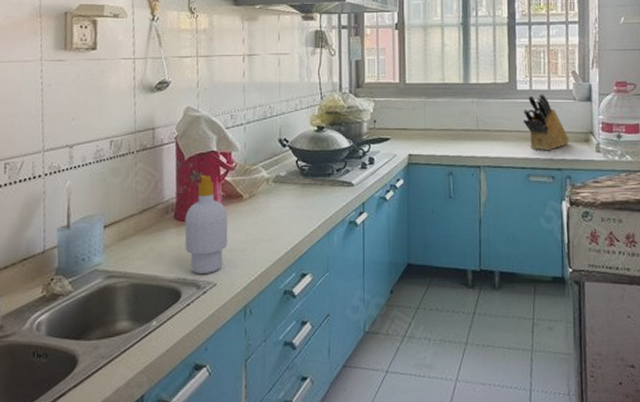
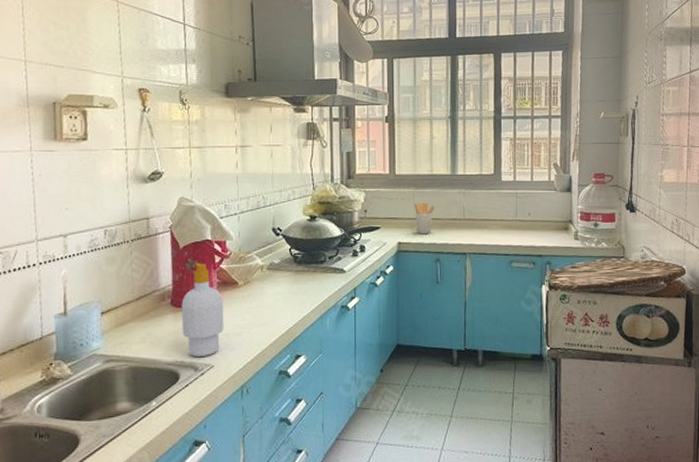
utensil holder: none [425,112,447,146] -> present [414,202,435,235]
knife block: present [523,93,570,151] -> none [506,184,550,239]

